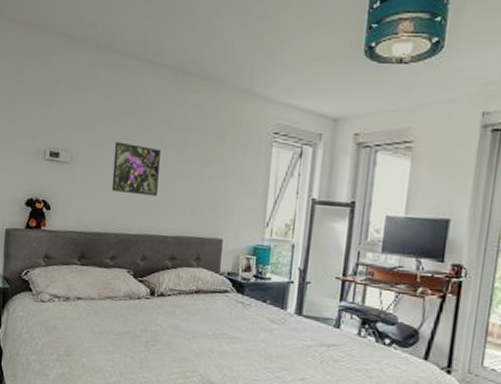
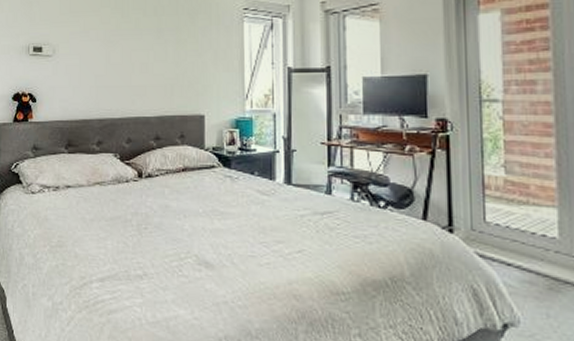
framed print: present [111,141,162,196] -> none [93,31,139,80]

